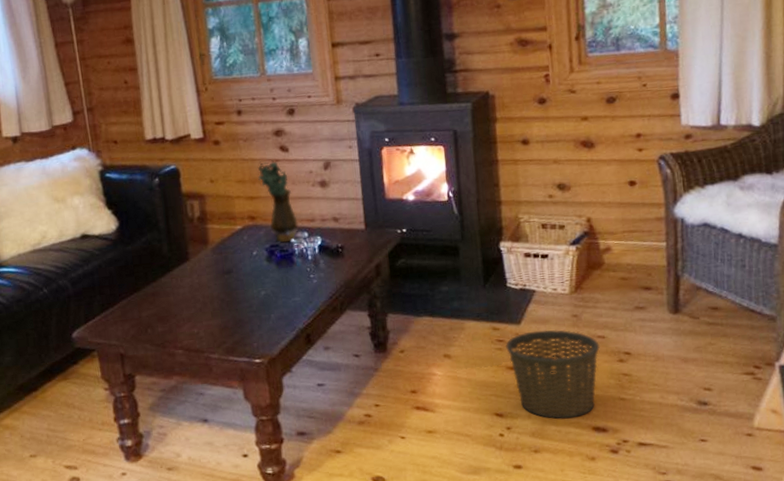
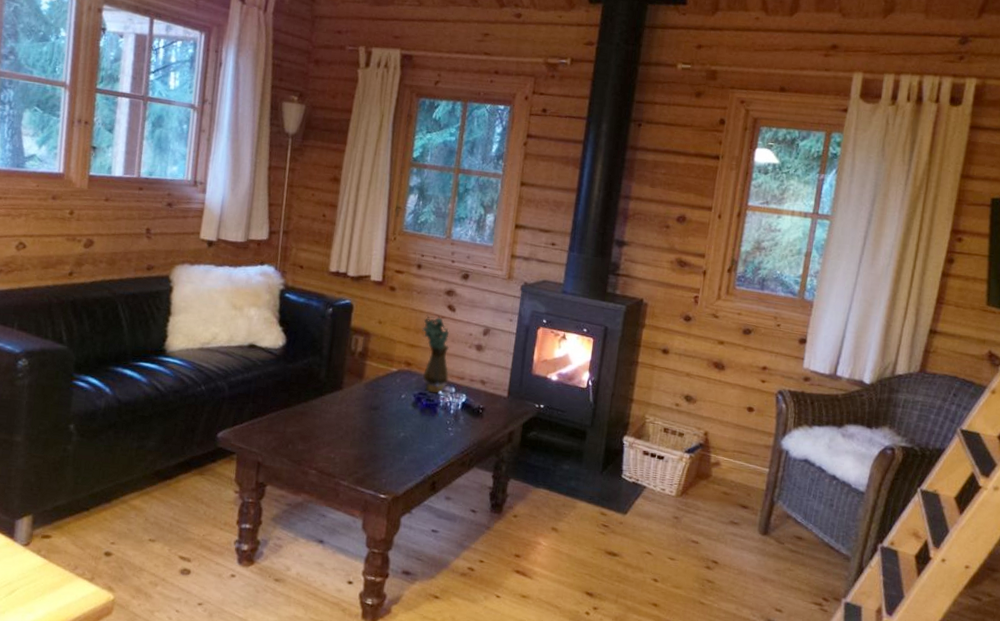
basket: present [505,329,600,420] -> none [608,523,692,612]

